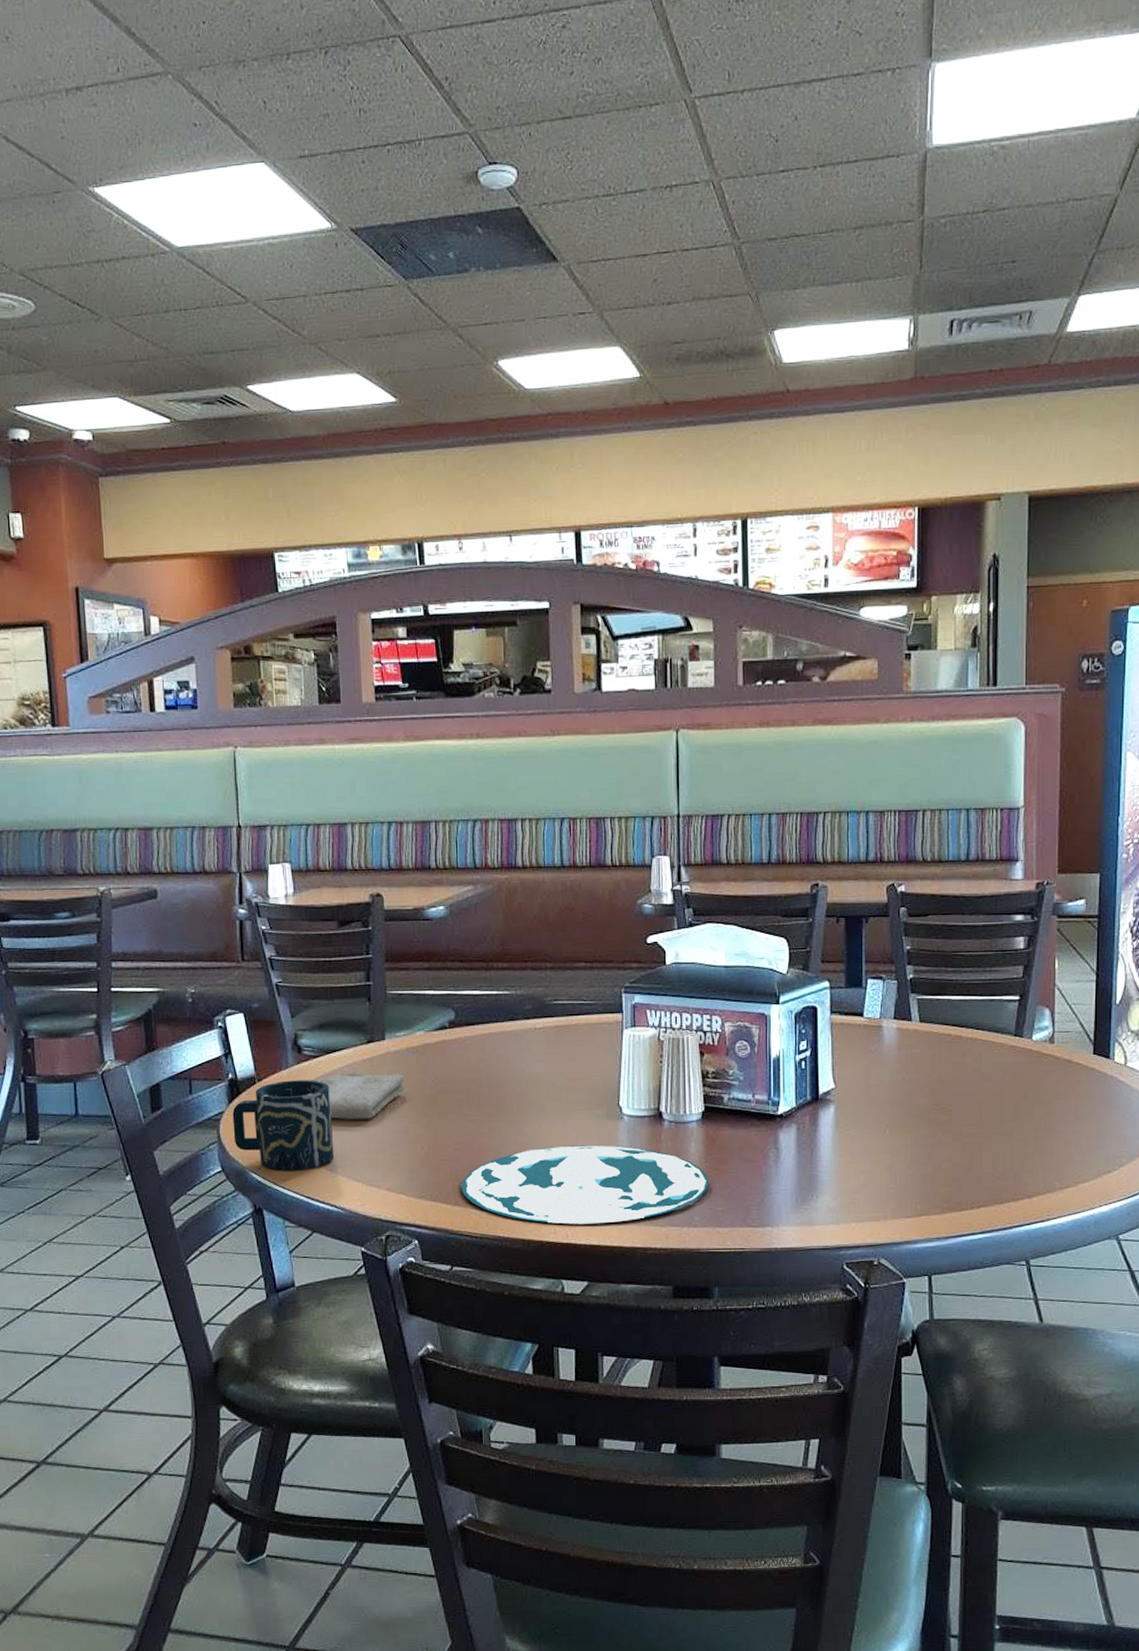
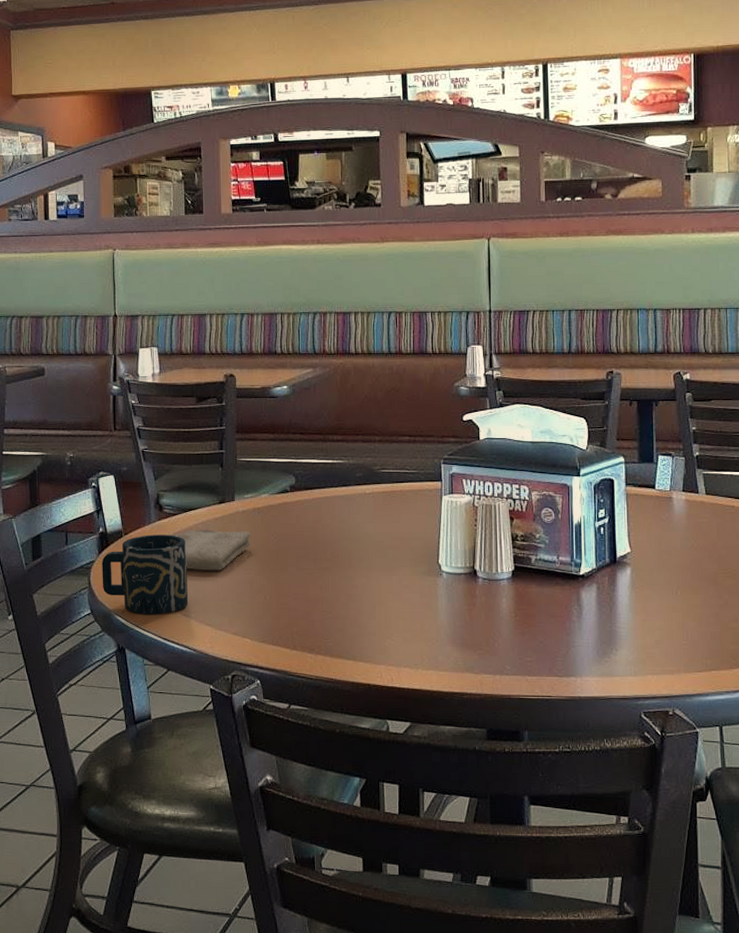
plate: present [461,1145,709,1225] -> none [299,598,518,670]

